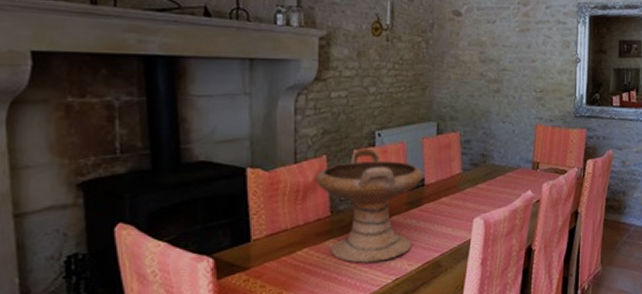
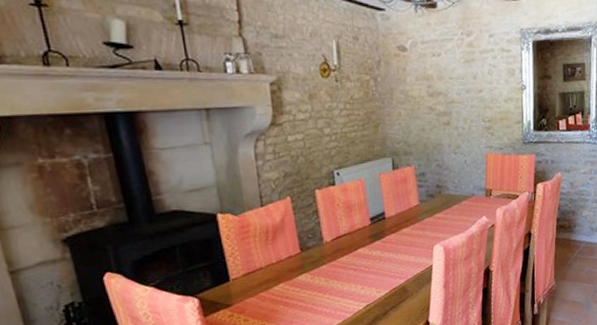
decorative bowl: present [316,148,423,263] -> none [282,187,383,294]

